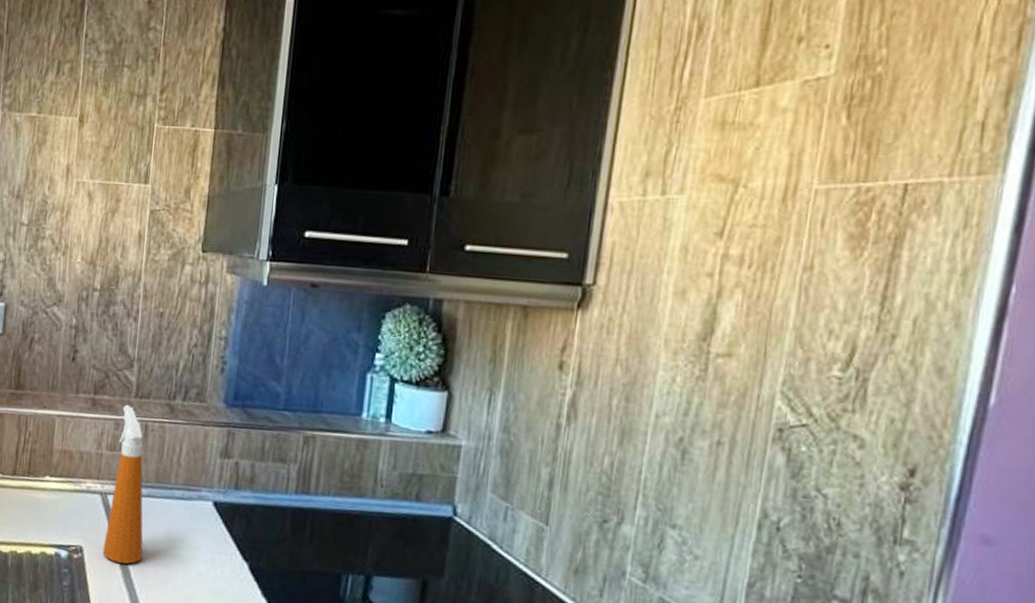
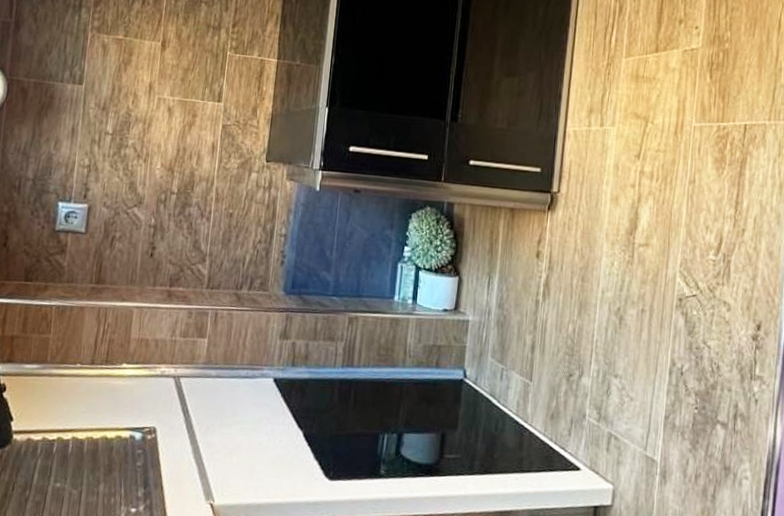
spray bottle: present [103,404,143,564] -> none [174,295,213,441]

